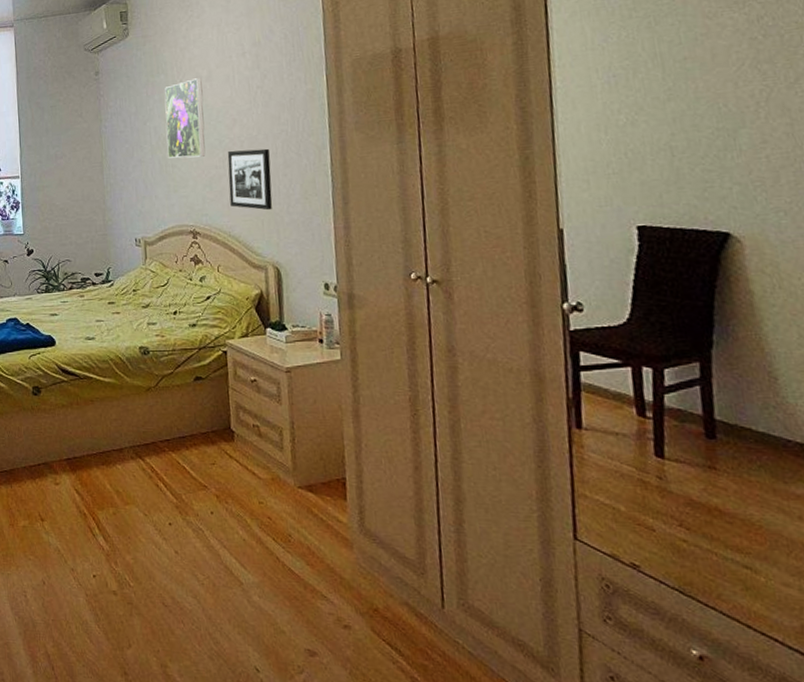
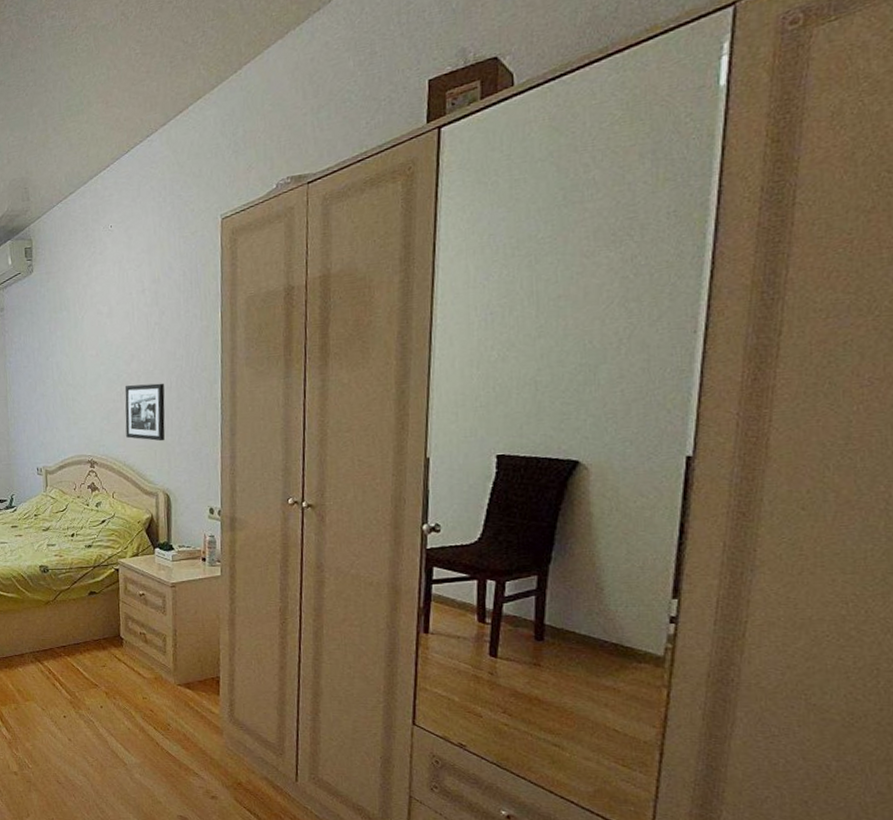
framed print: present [164,78,206,158] -> none [66,314,104,392]

